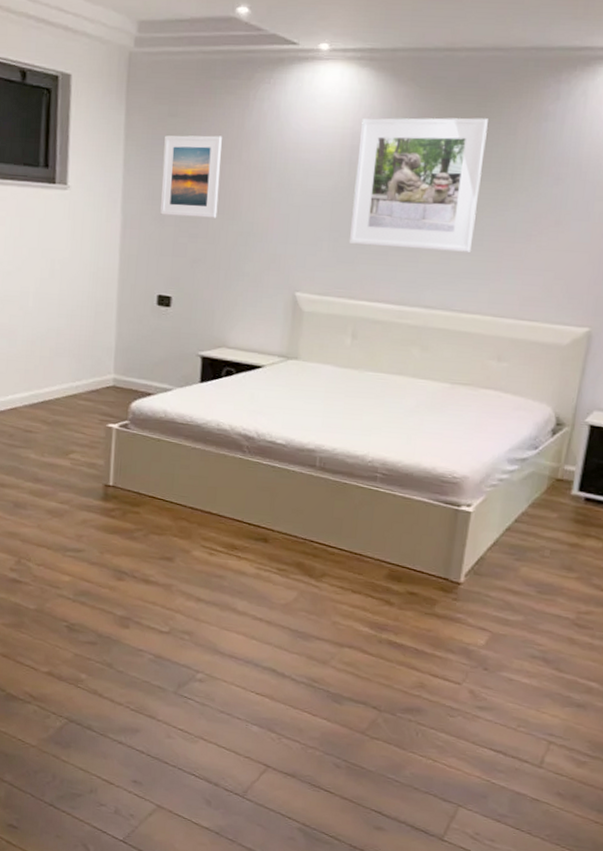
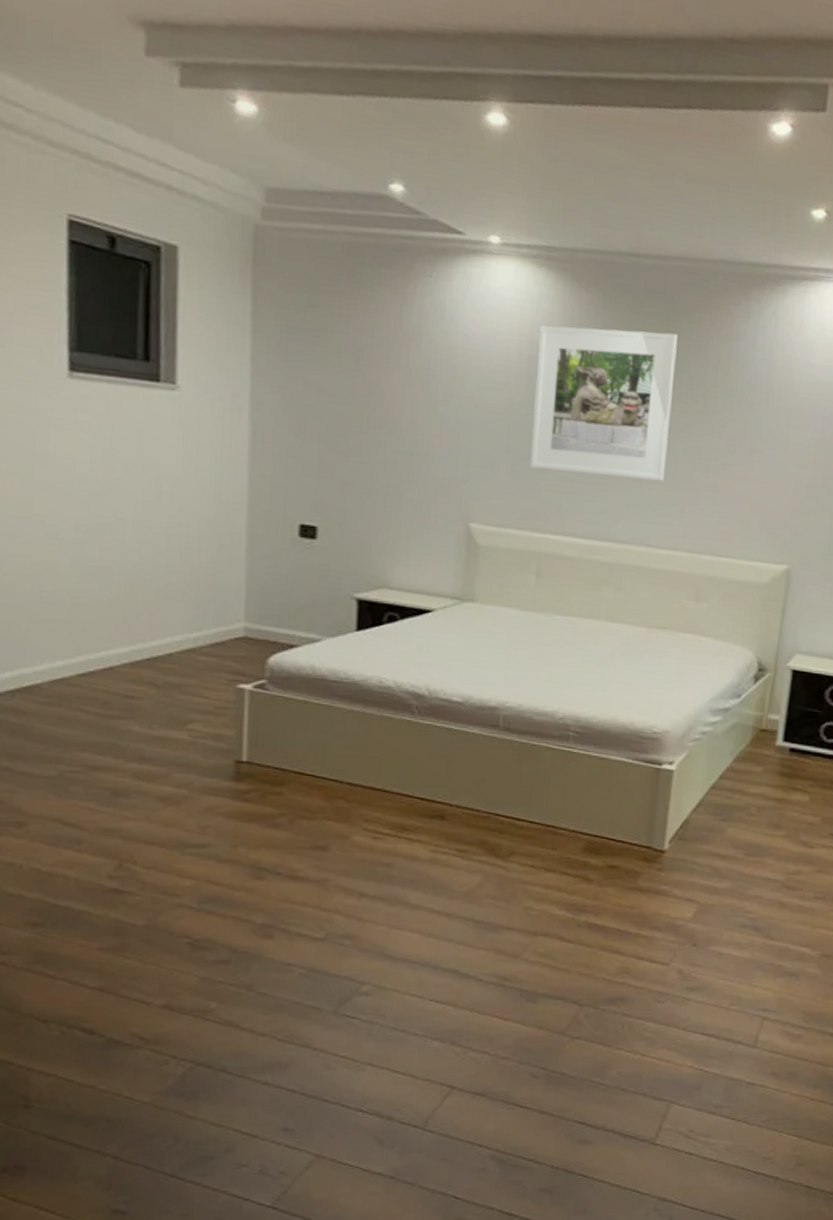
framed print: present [160,135,222,218] -> none [300,330,376,433]

